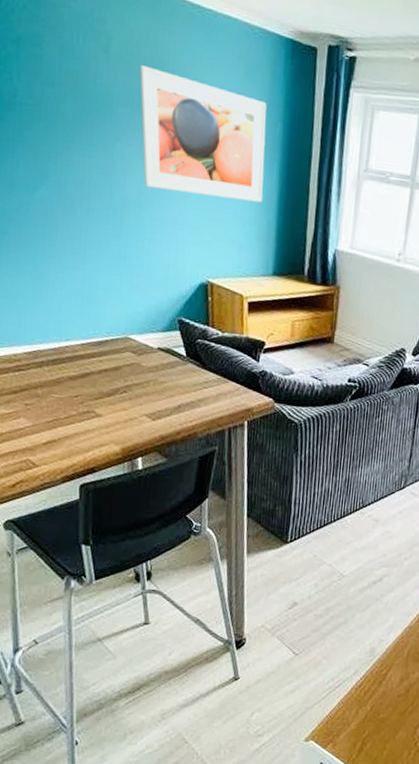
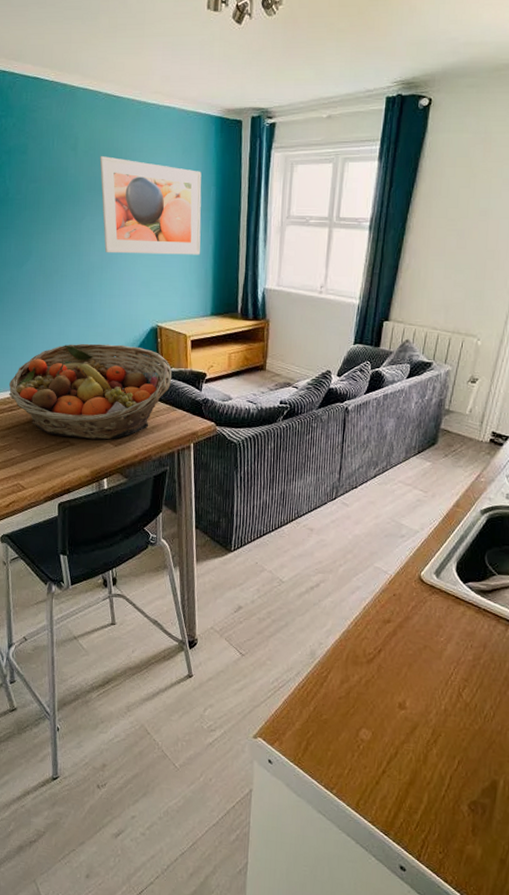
fruit basket: none [15,294,225,412] -> present [8,343,172,440]

